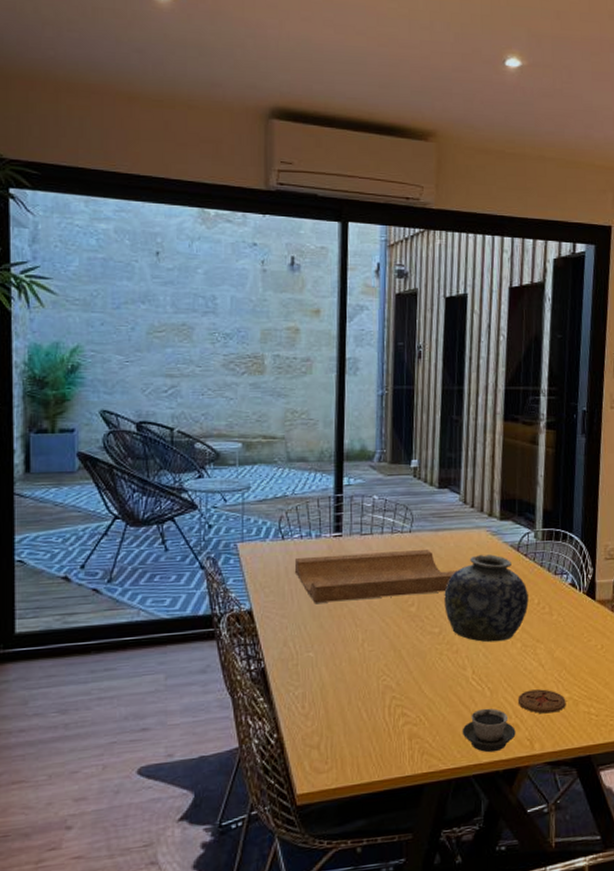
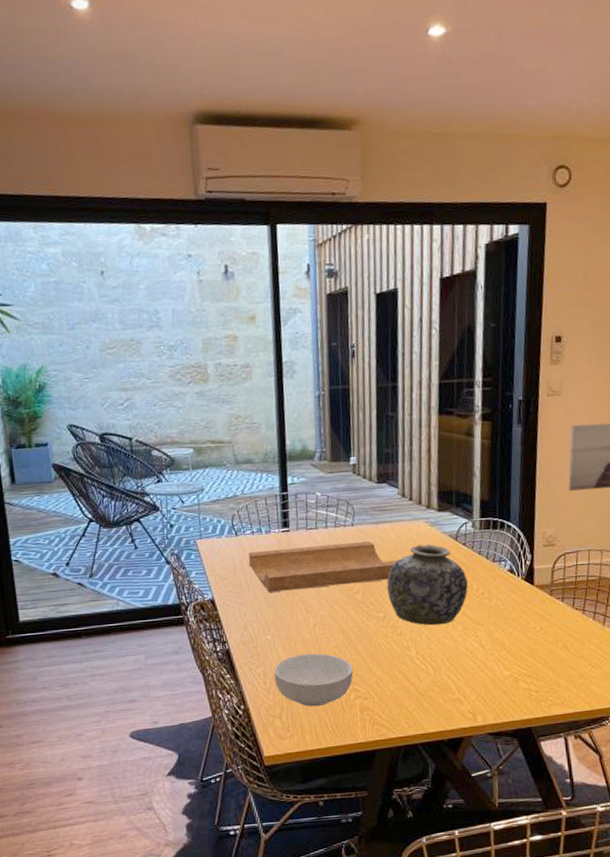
cereal bowl: none [314,672,404,735] -> present [273,653,354,707]
cup: present [462,708,516,753] -> none [408,684,459,724]
coaster: present [517,689,566,714] -> none [460,667,507,690]

